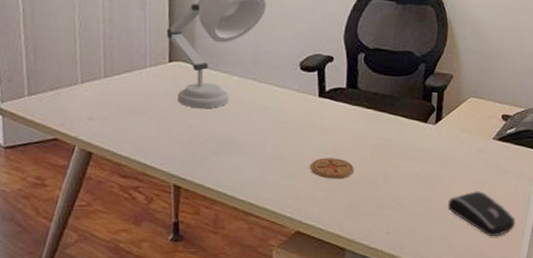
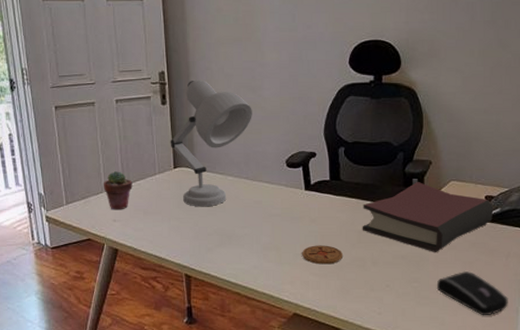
potted succulent: none [78,60,116,107] -> present [103,171,133,210]
hardback book: none [376,95,509,171] -> present [362,181,494,253]

